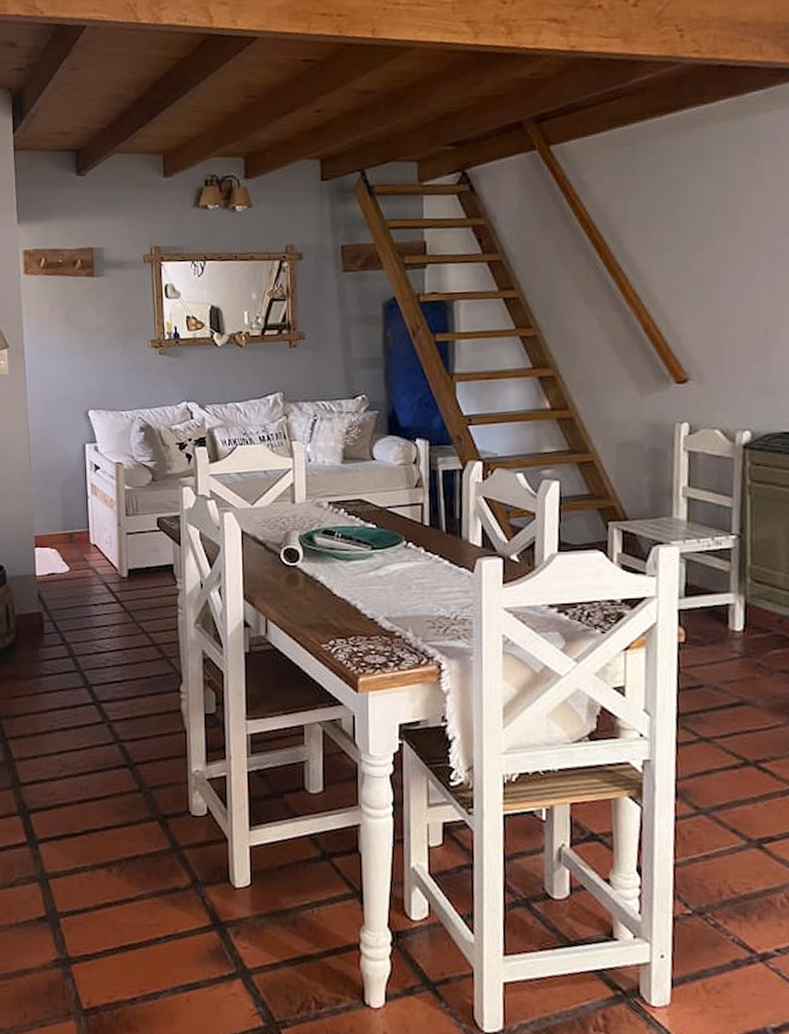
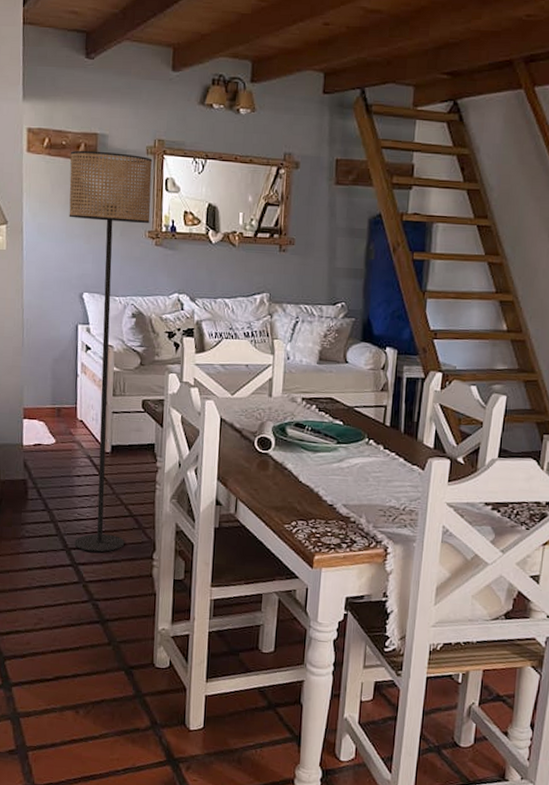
floor lamp: none [67,264,152,688] -> present [69,150,153,553]

